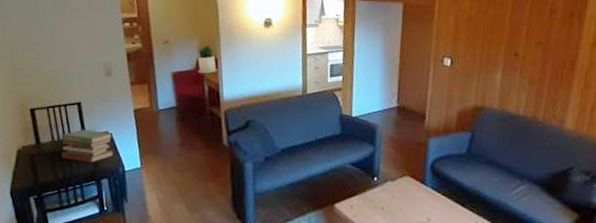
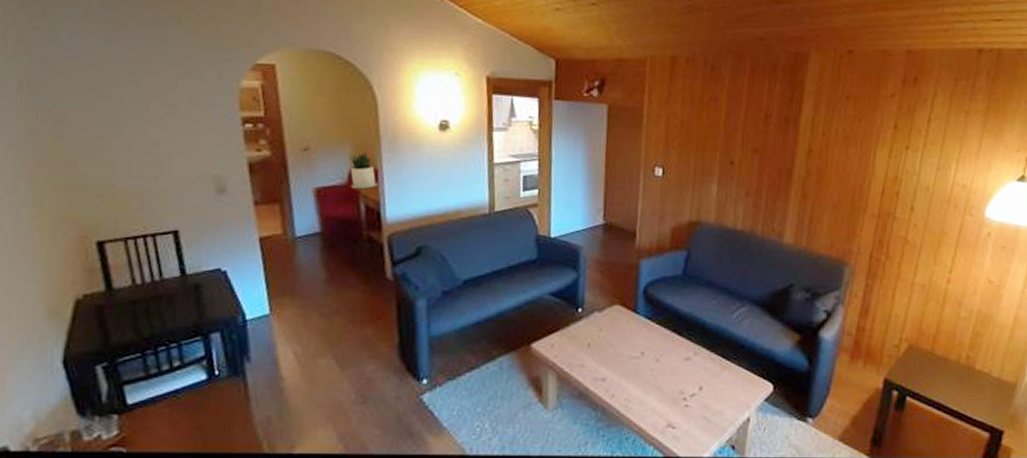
books: present [61,129,113,164] -> none [147,266,228,313]

